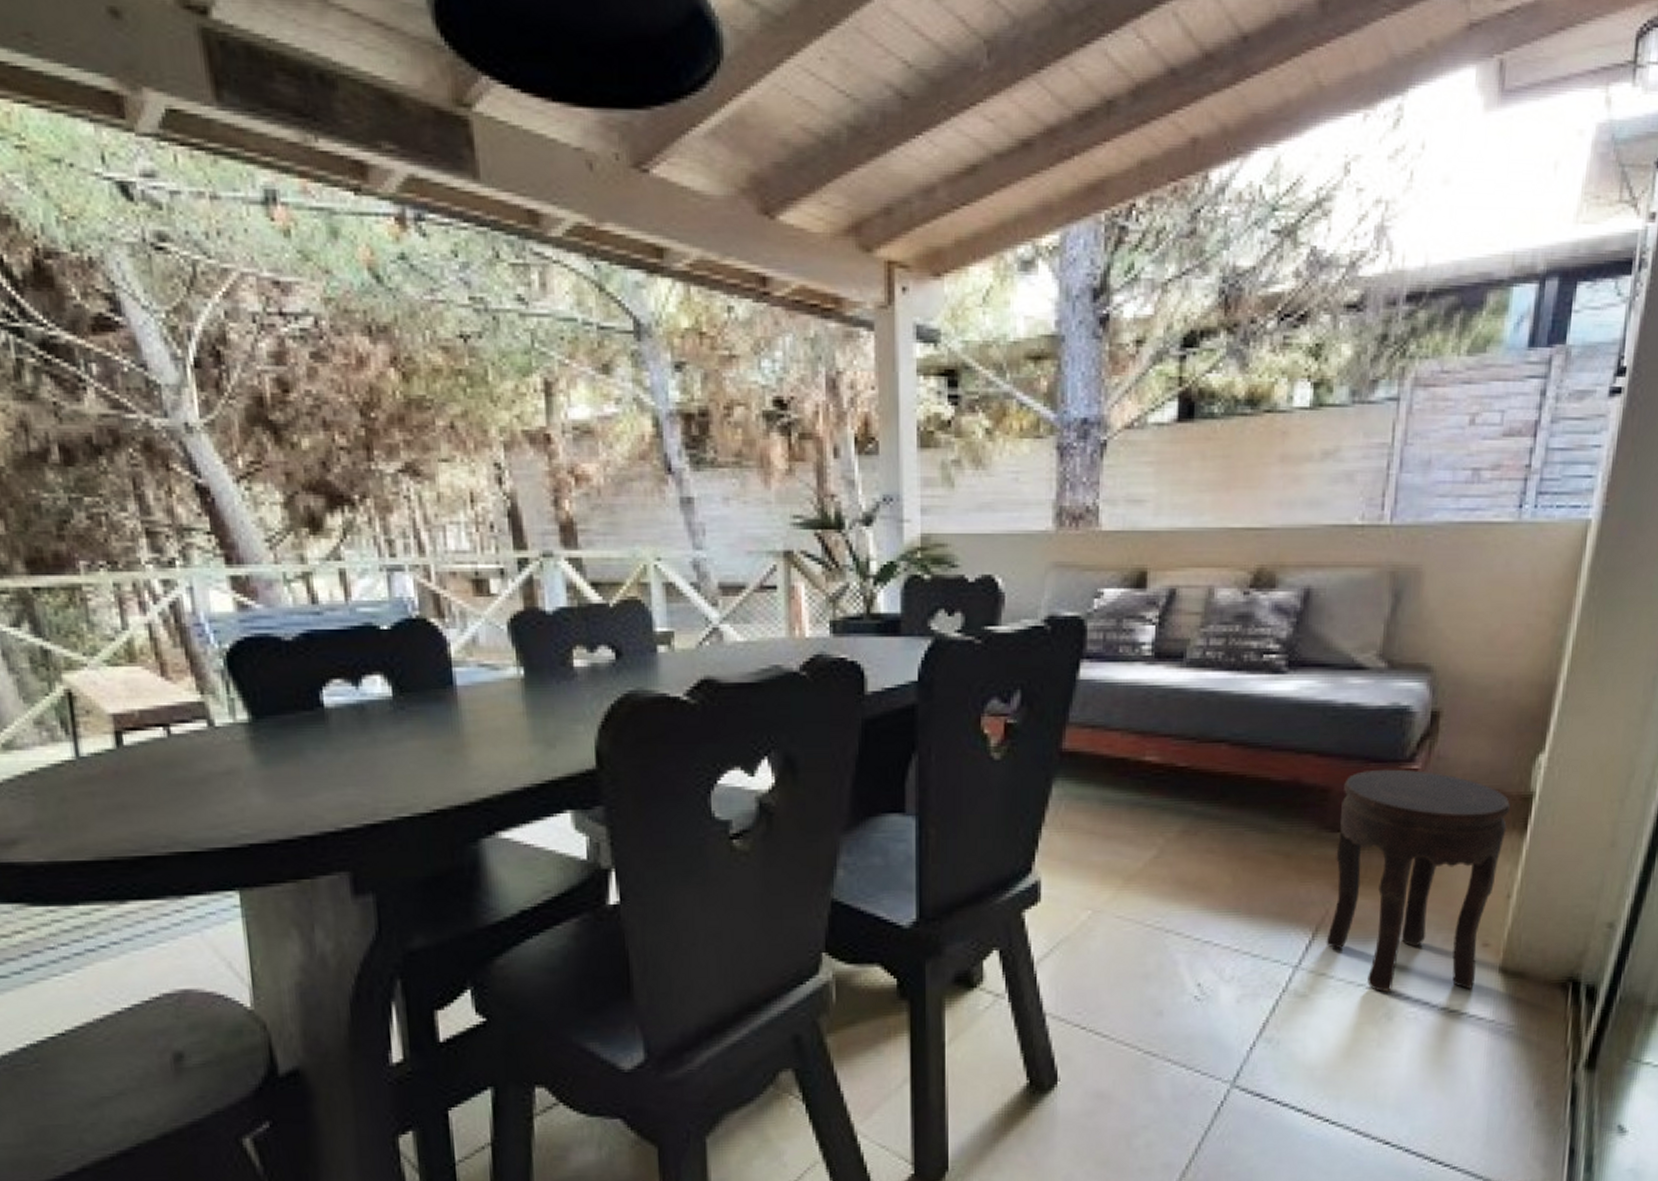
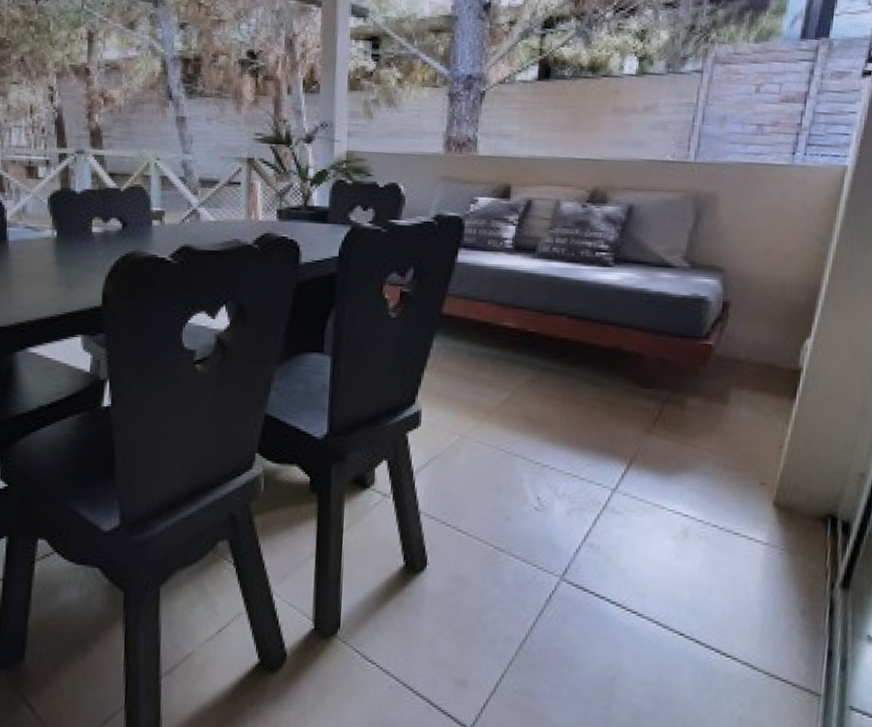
side table: present [1326,769,1510,993] -> none [637,343,783,518]

